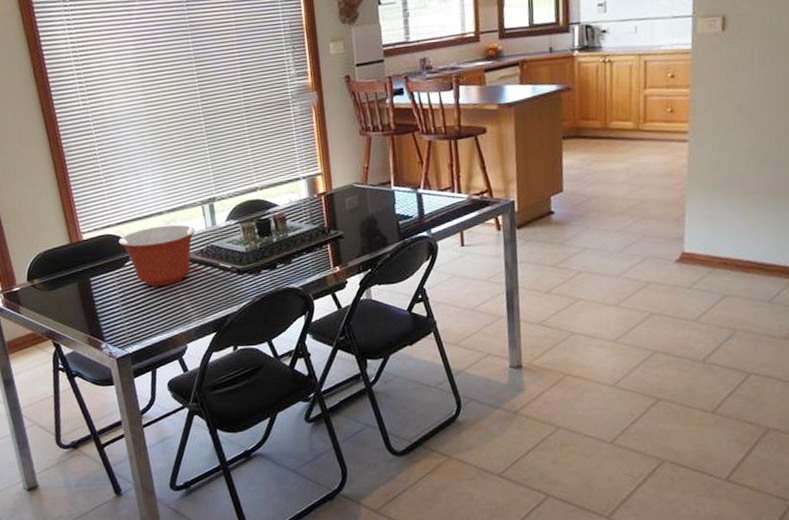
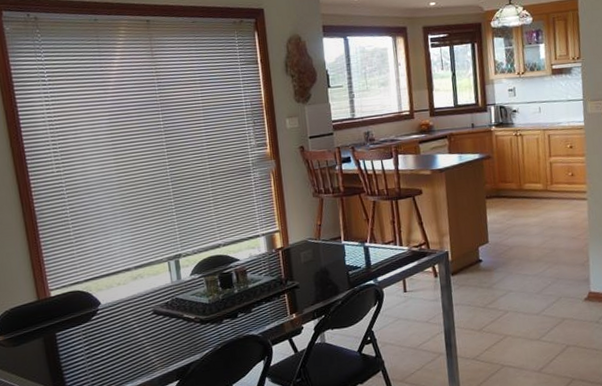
mixing bowl: present [119,224,196,287] -> none [86,280,162,339]

